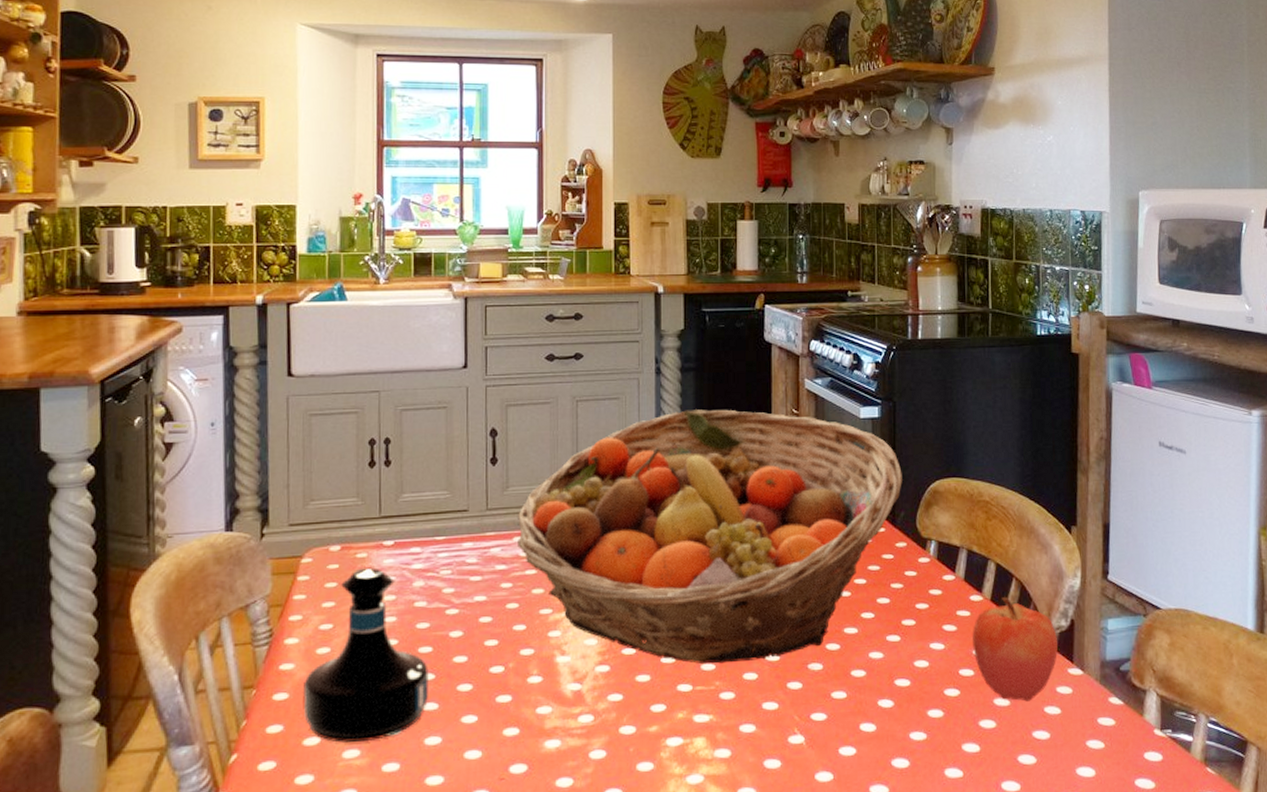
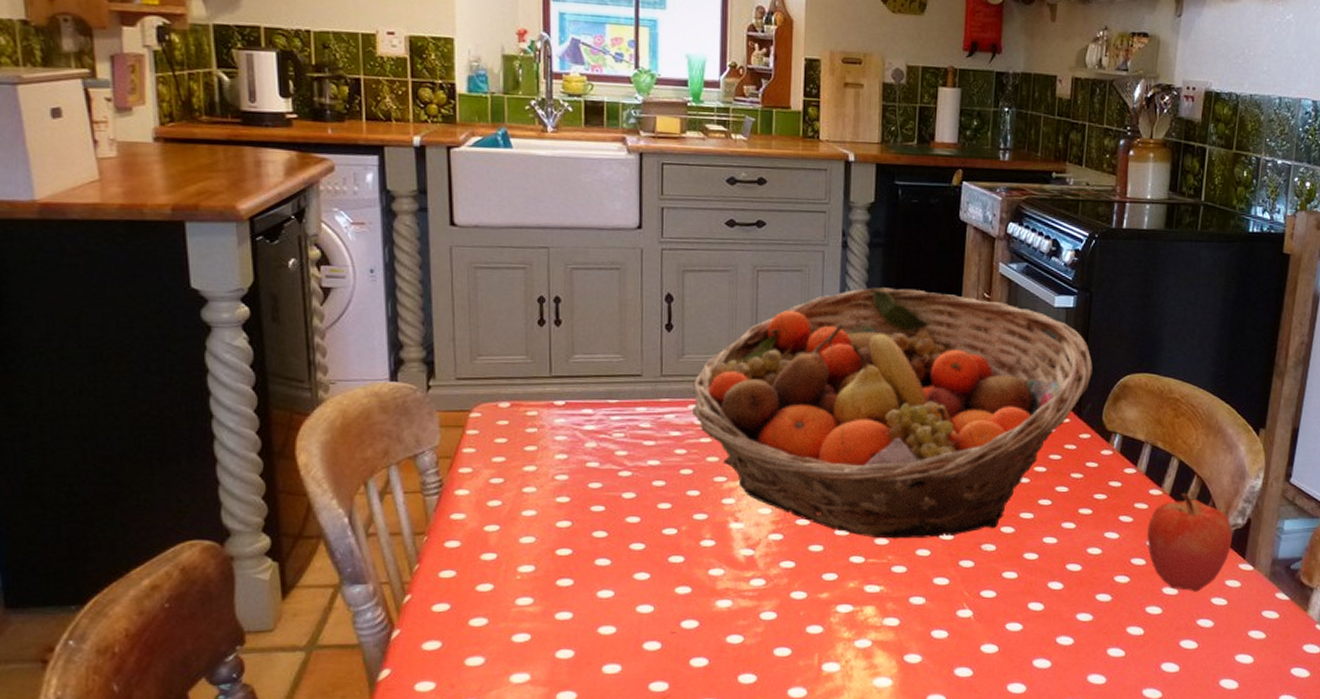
tequila bottle: present [302,567,429,743] -> none [474,426,601,592]

